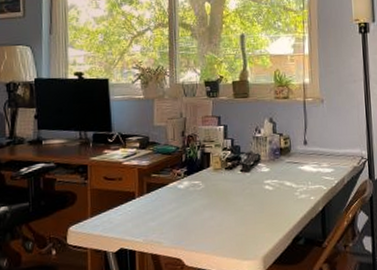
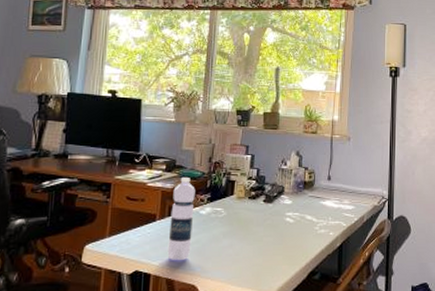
water bottle: none [149,153,173,236] -> present [167,178,195,260]

